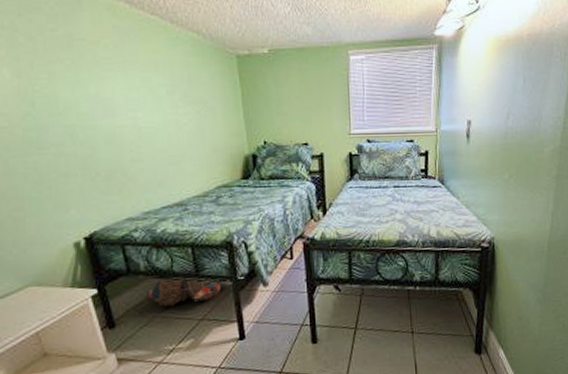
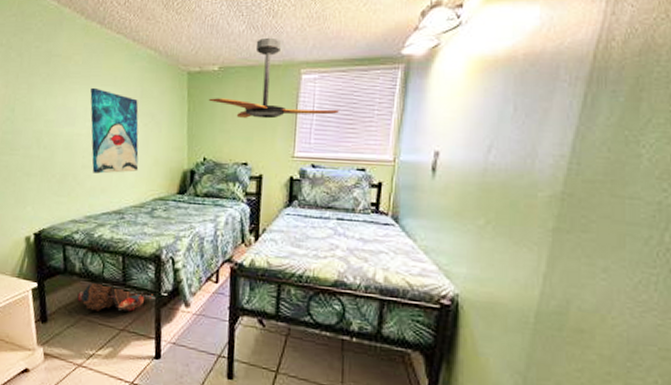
wall art: none [129,74,197,167] -> present [90,87,139,174]
ceiling fan: none [261,19,386,100] -> present [208,37,339,119]

